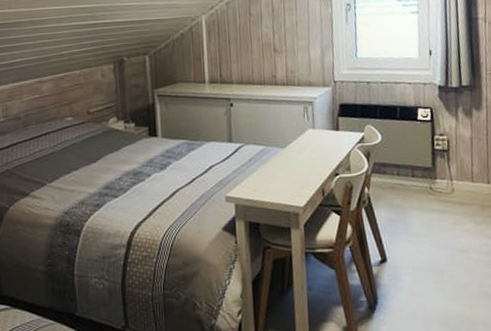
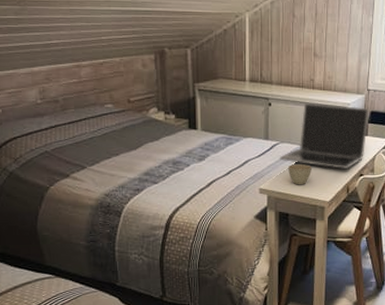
laptop: none [245,99,339,170] -> present [279,102,369,170]
cup: none [255,166,281,190] -> present [288,164,312,185]

